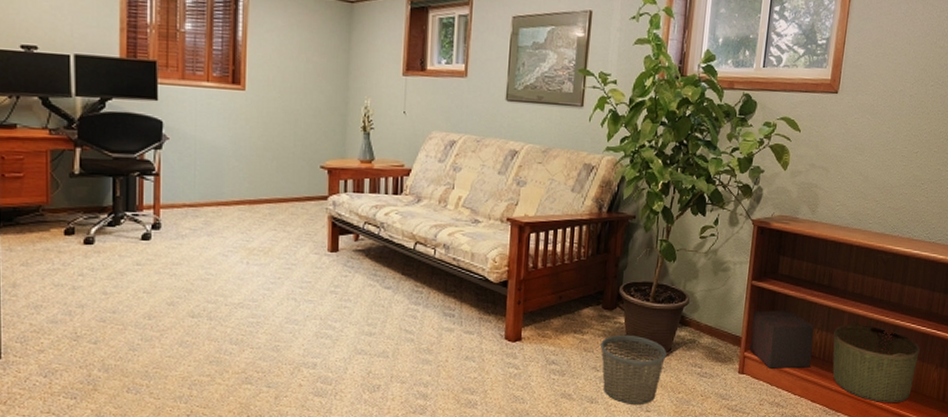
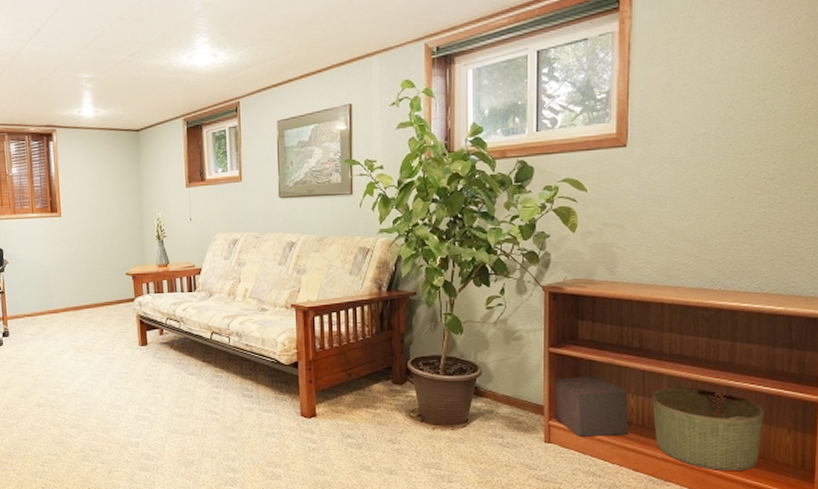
basket: present [599,334,667,404] -> none [393,407,464,475]

